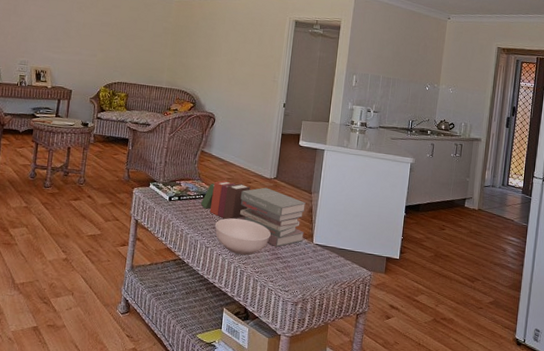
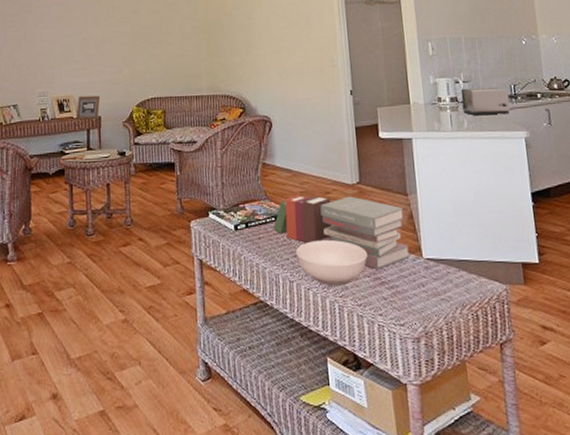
picture frame: none [50,70,74,93] -> present [76,95,101,120]
toaster: none [368,117,407,143] -> present [460,87,511,116]

